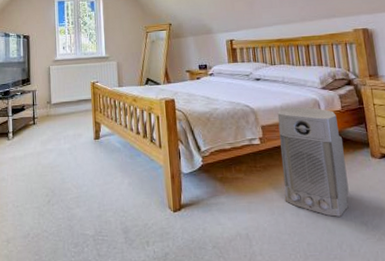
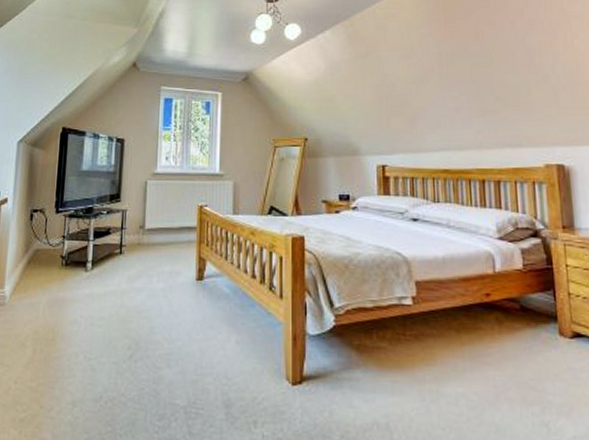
air purifier: present [277,107,349,217] -> none [437,259,527,411]

